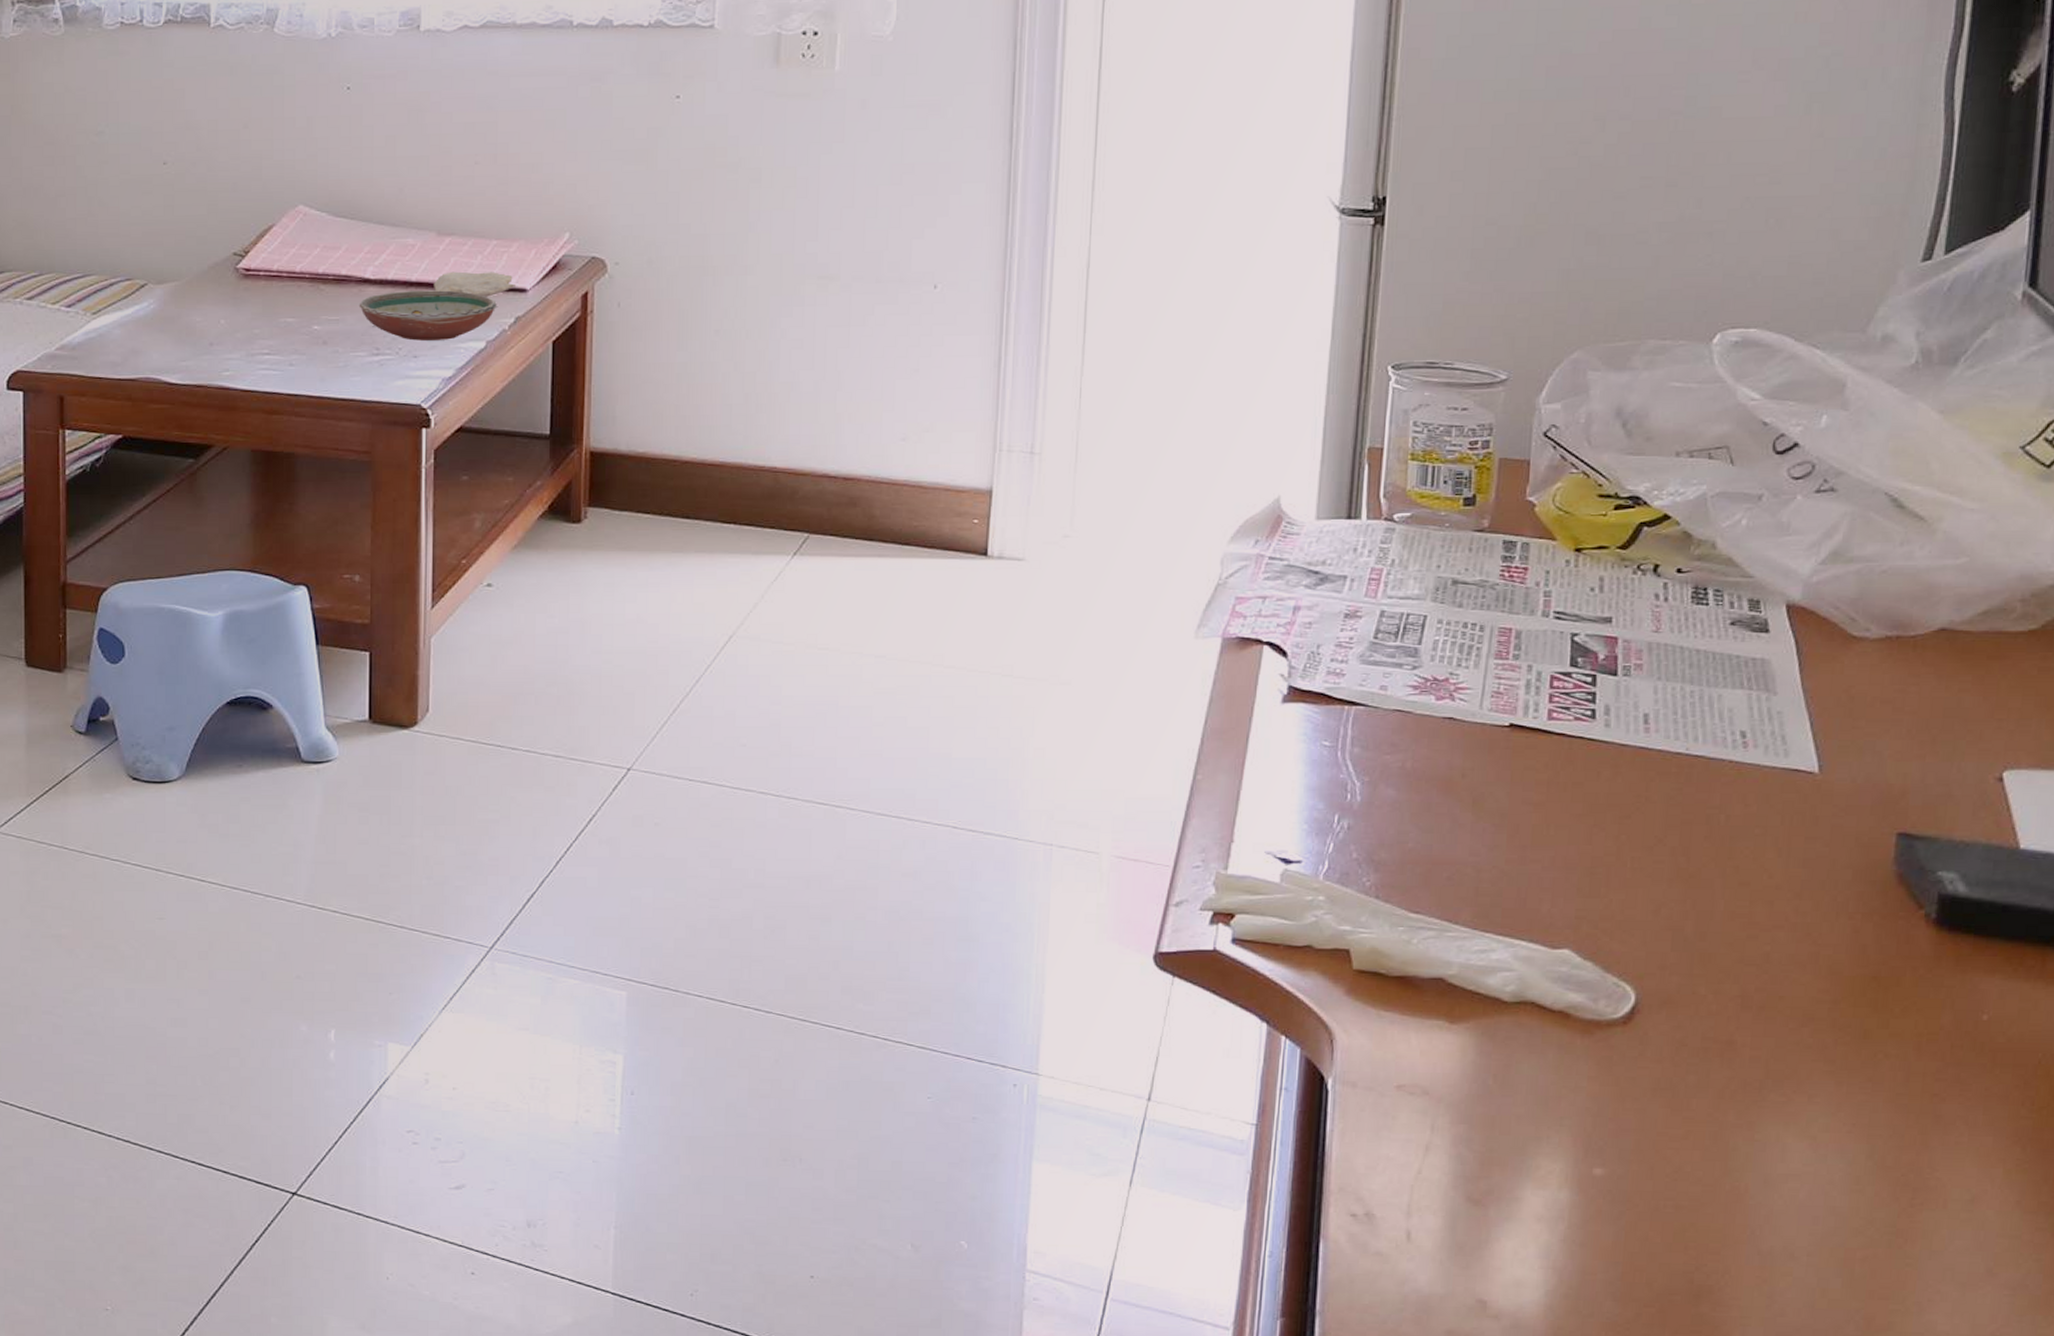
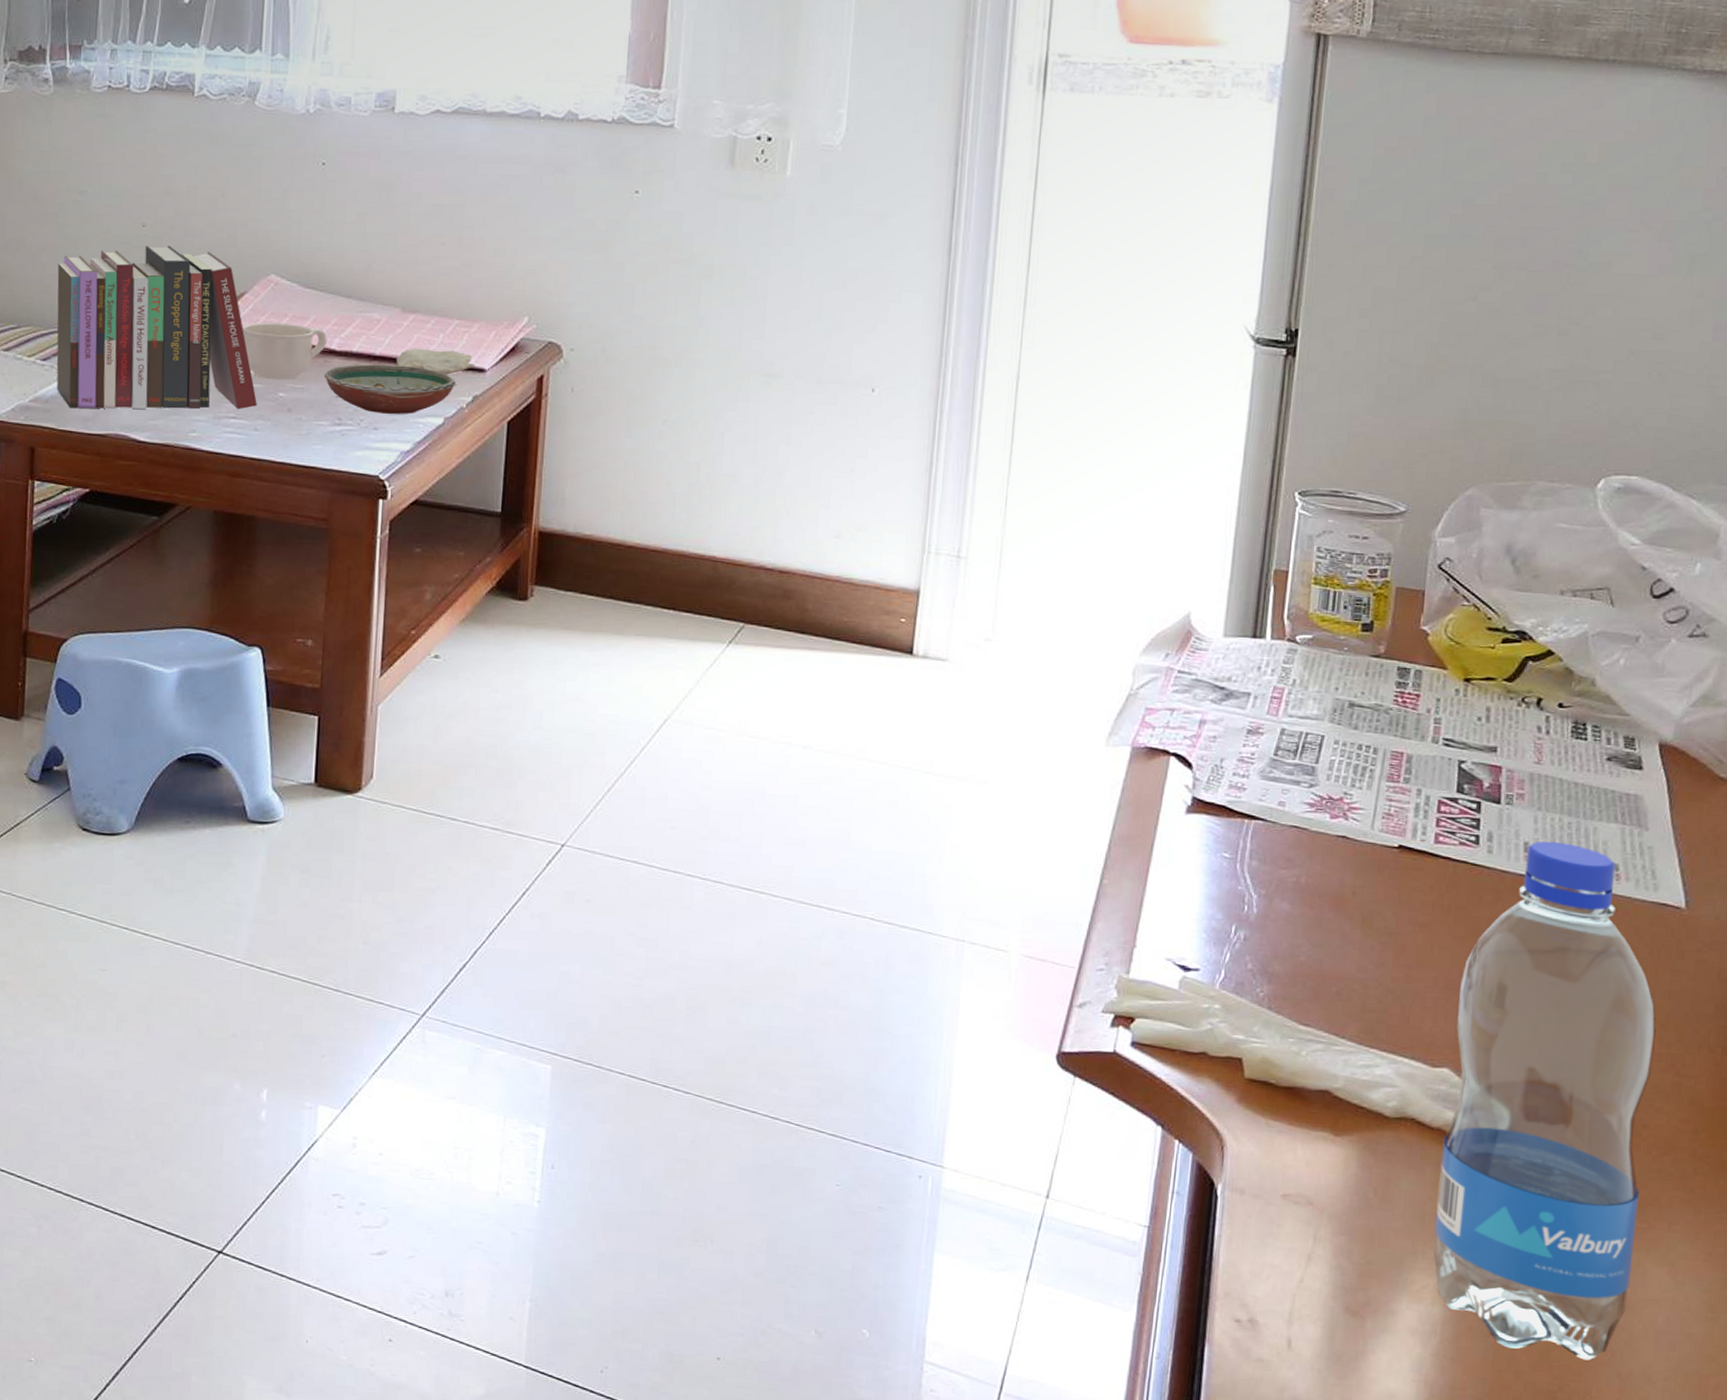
books: none [78,182,291,354] -> present [56,245,257,410]
teacup: none [272,255,360,313] -> present [242,323,327,380]
bottle: none [1558,711,1790,1239] -> present [1433,841,1656,1361]

